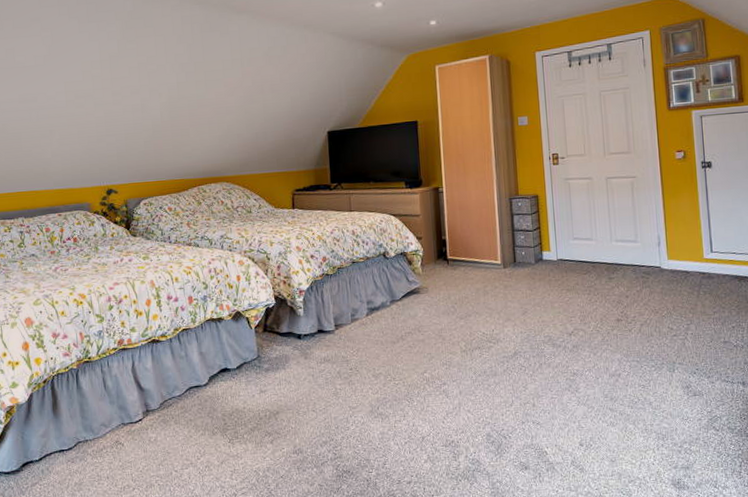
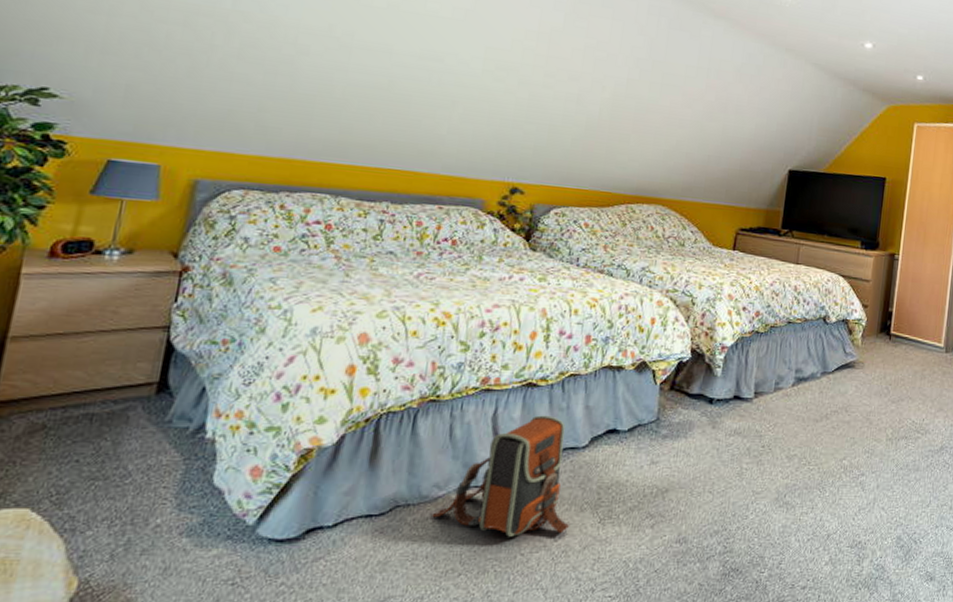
backpack: none [105,363,207,458] -> present [432,415,570,537]

